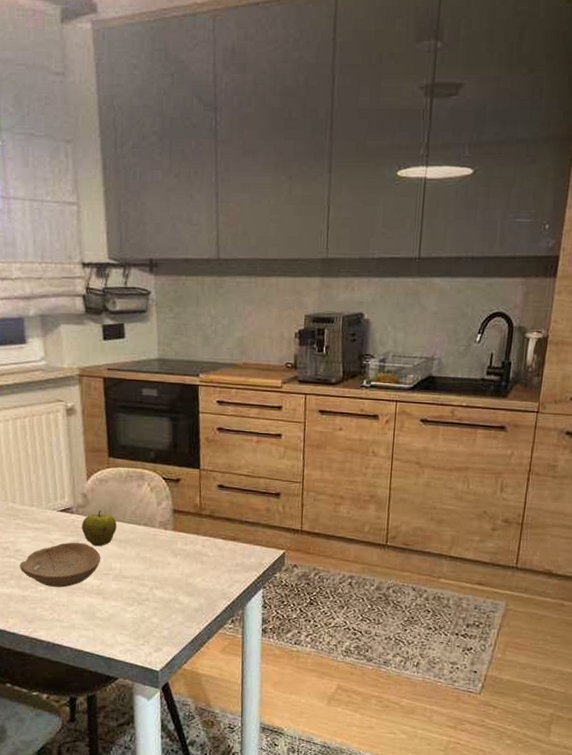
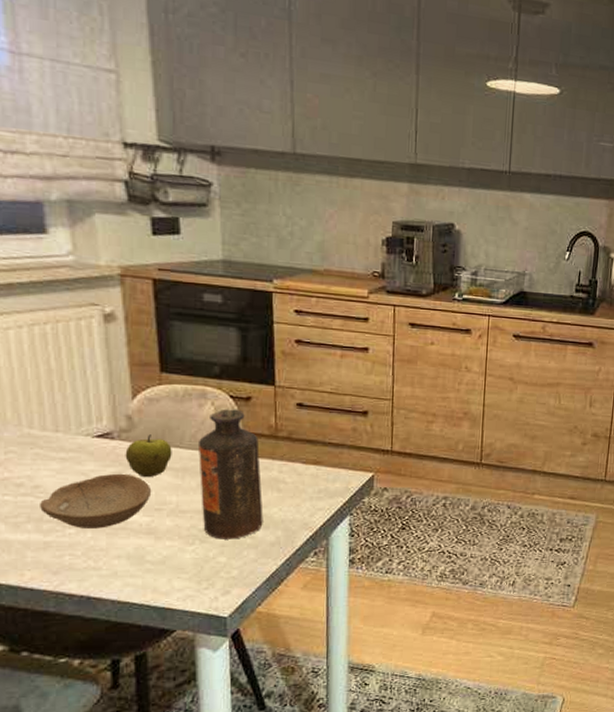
bottle: none [137,489,189,604] -> present [197,409,263,539]

